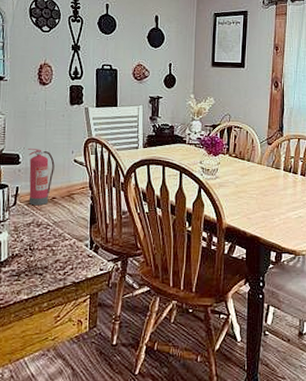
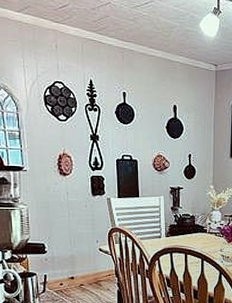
fire extinguisher: present [28,149,55,206] -> none [53,238,80,292]

